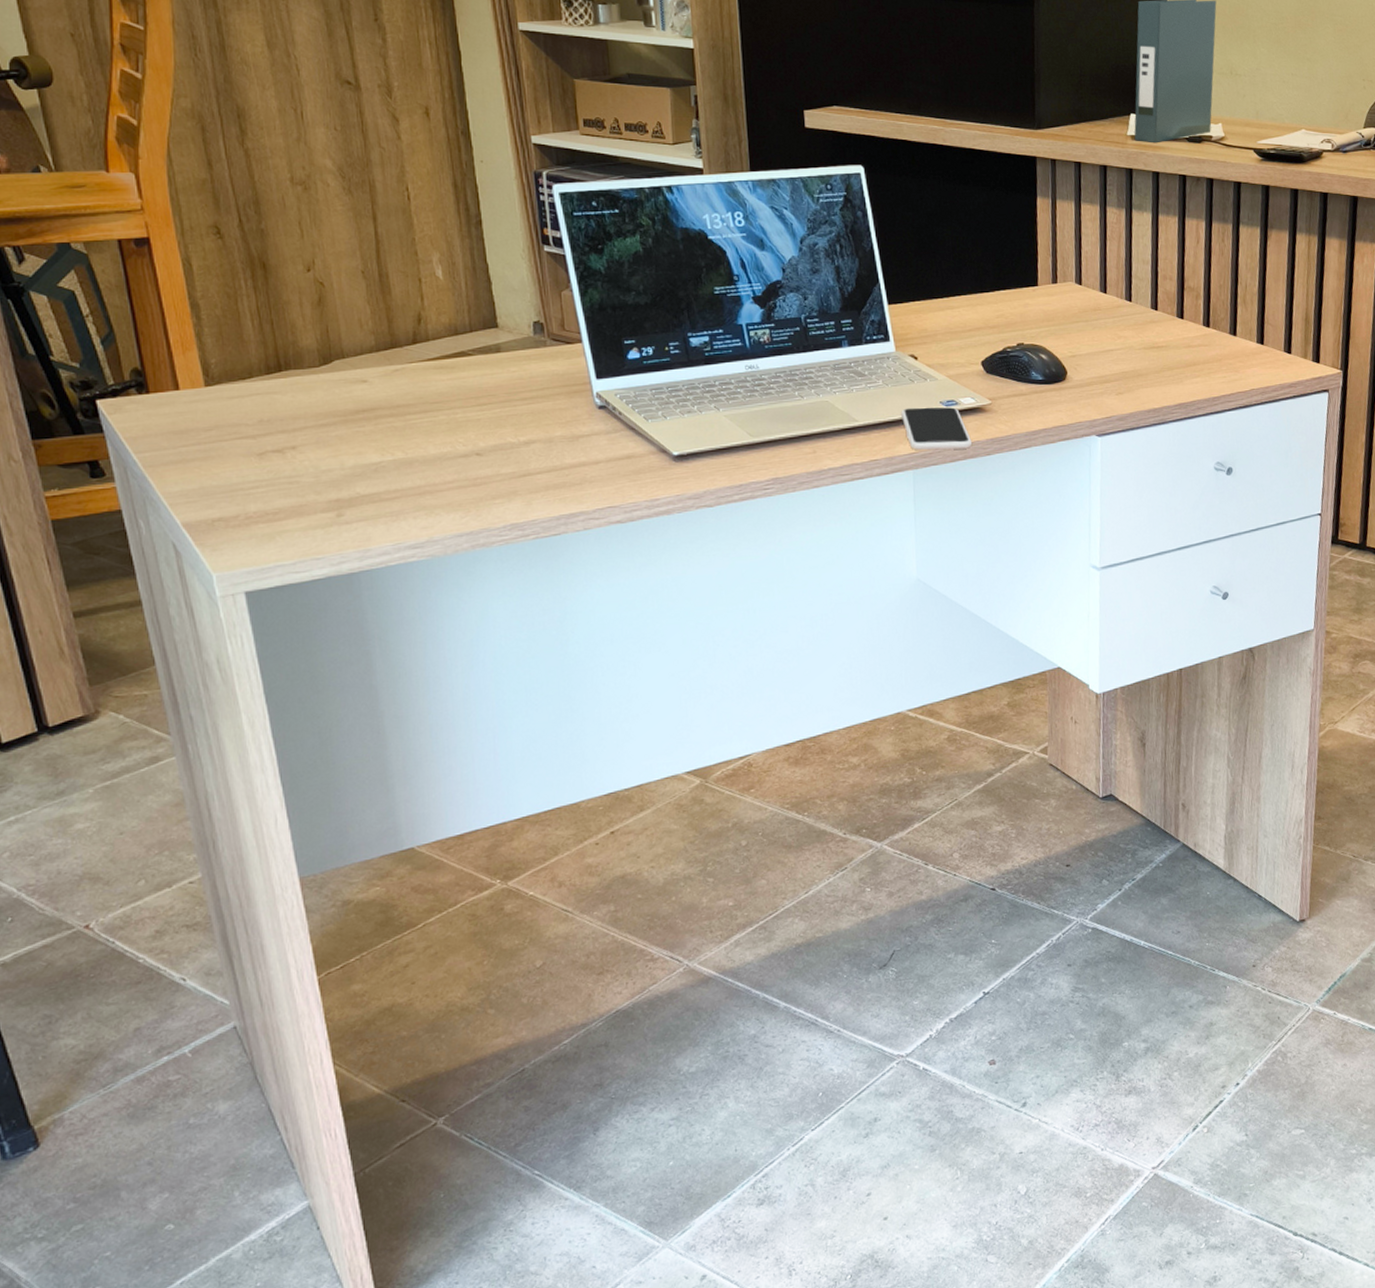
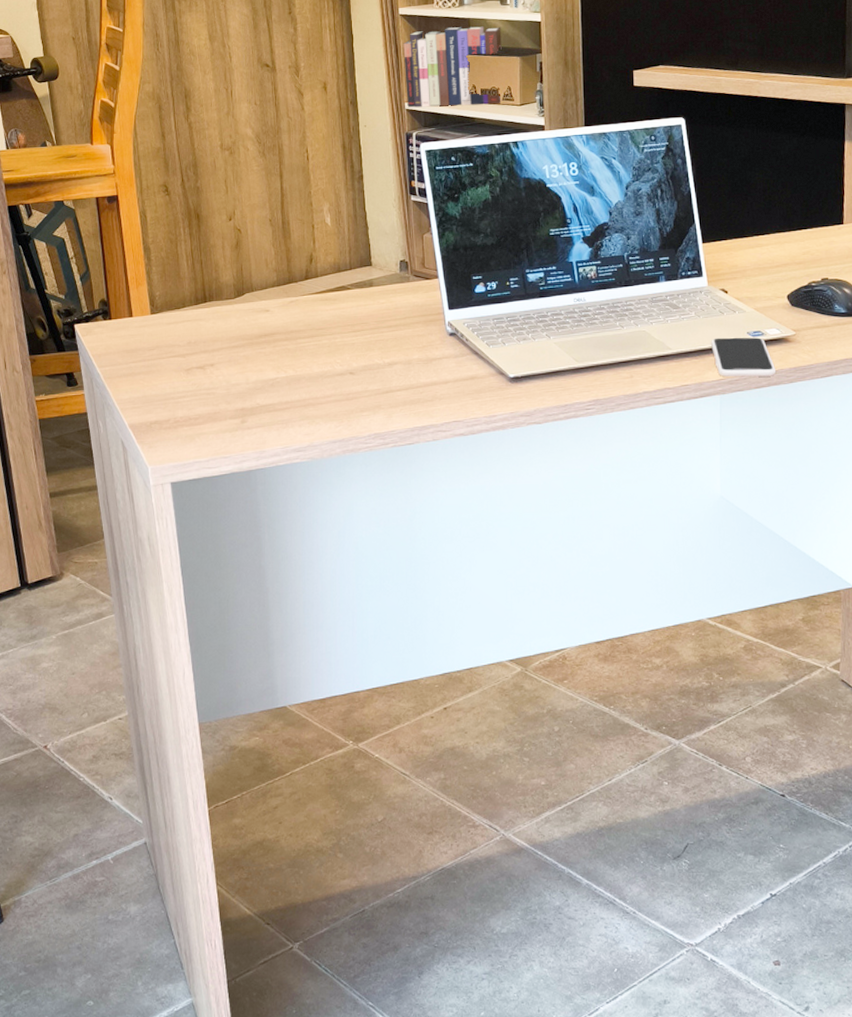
books: none [526,48,652,142] -> present [403,26,503,108]

